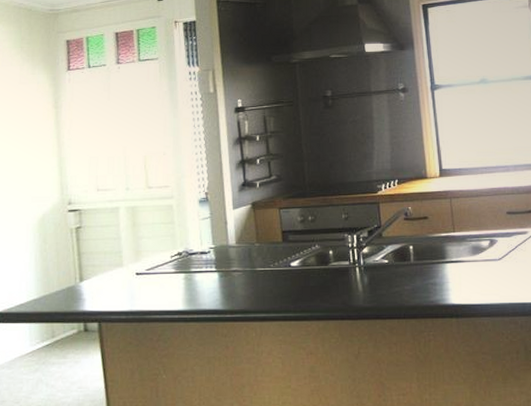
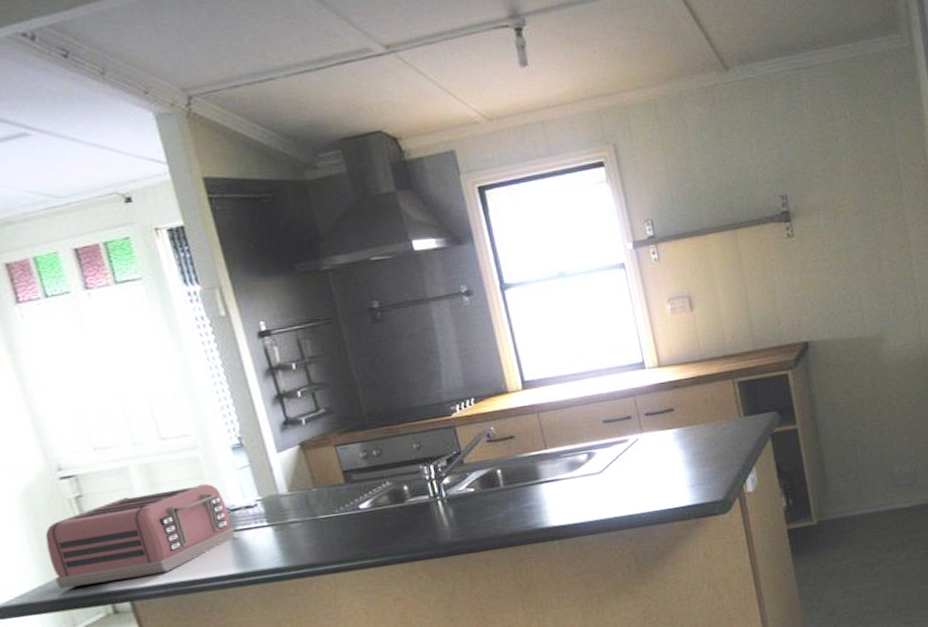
toaster: none [47,228,188,304] -> present [45,483,235,589]

